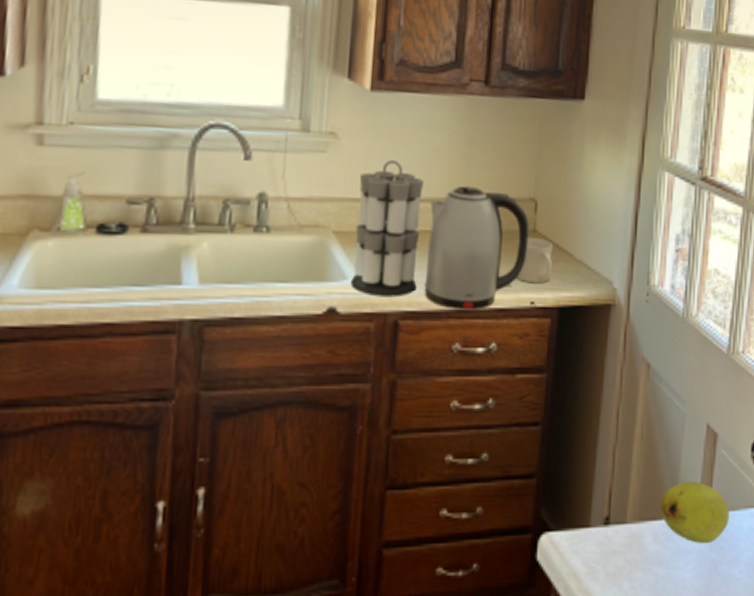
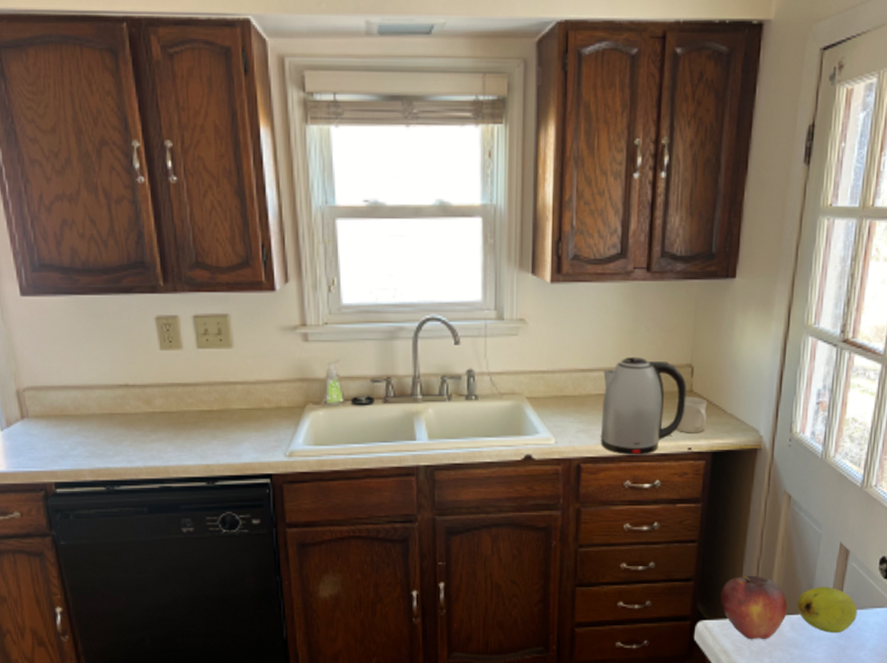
spice rack: present [350,160,423,298] -> none [541,339,597,447]
fruit: none [569,468,649,557] -> present [720,575,788,640]

